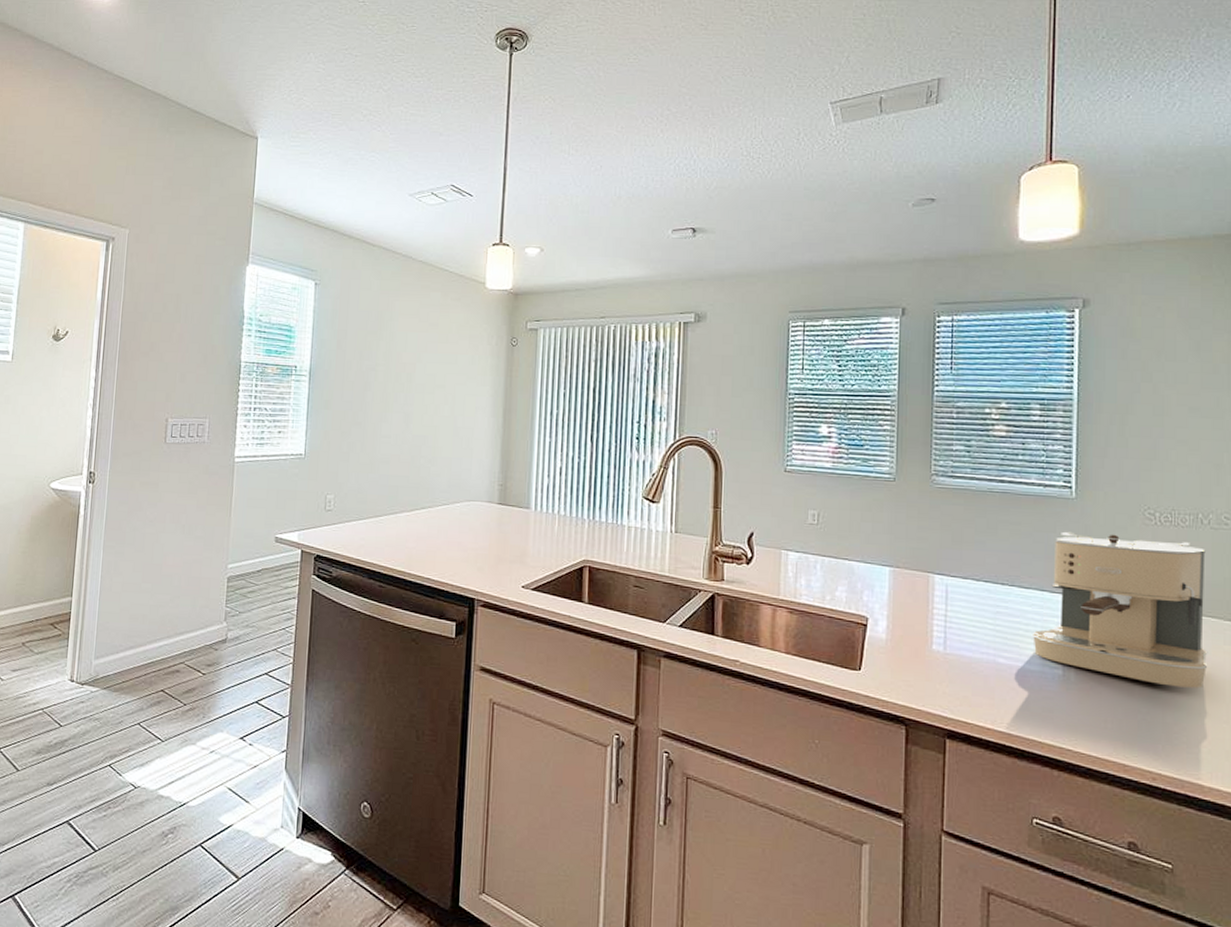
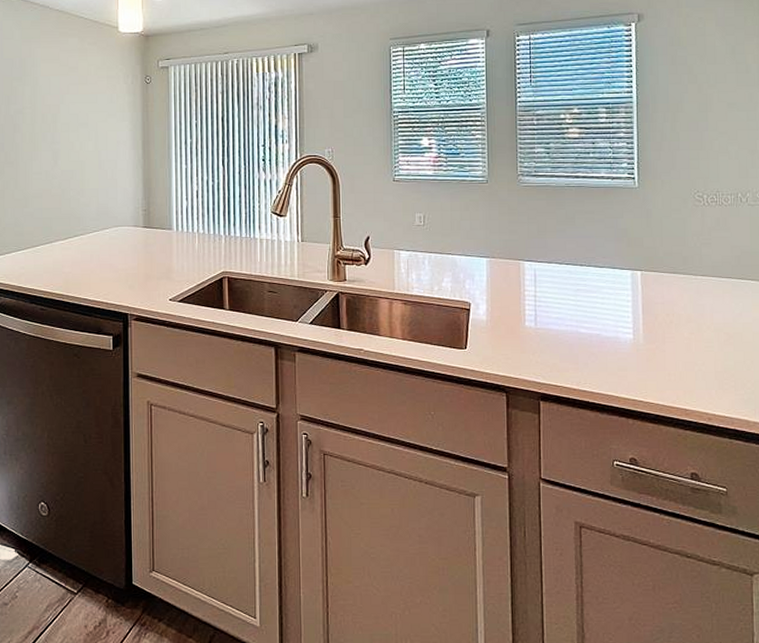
coffee maker: present [1033,531,1208,688] -> none [607,215,750,341]

